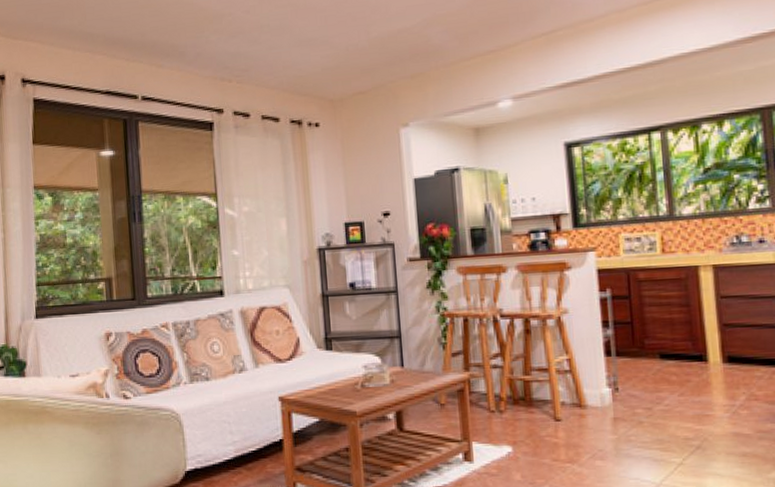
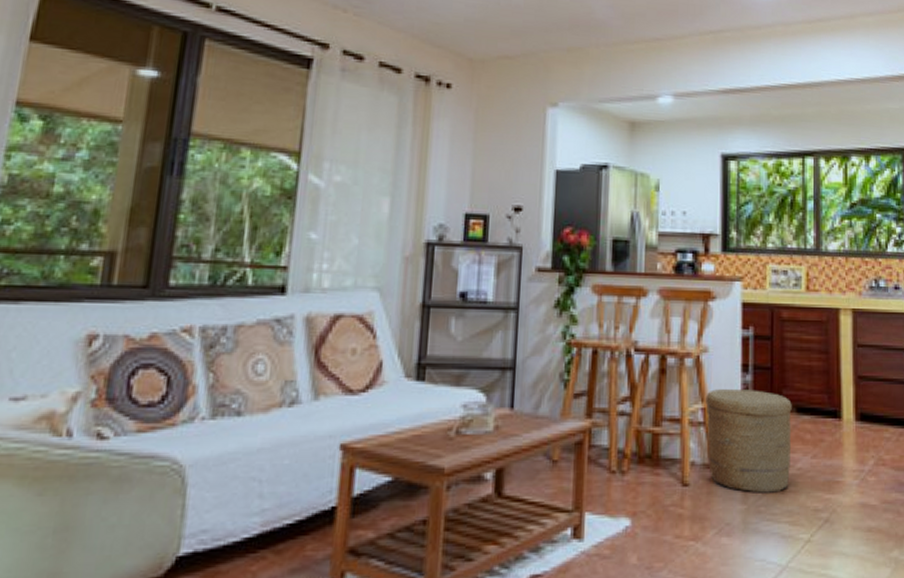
woven basket: none [569,341,658,426] -> present [706,389,792,493]

